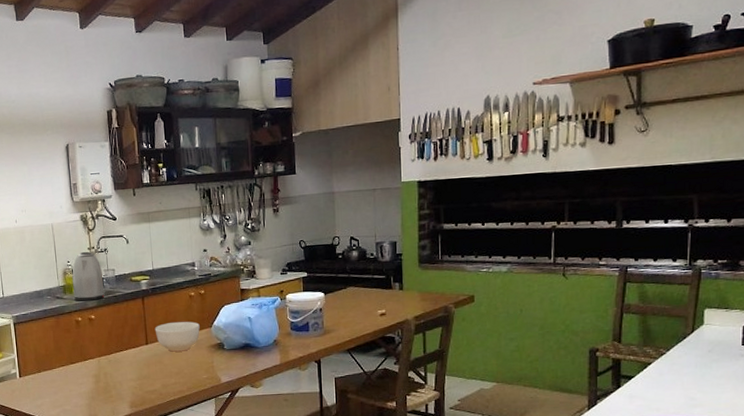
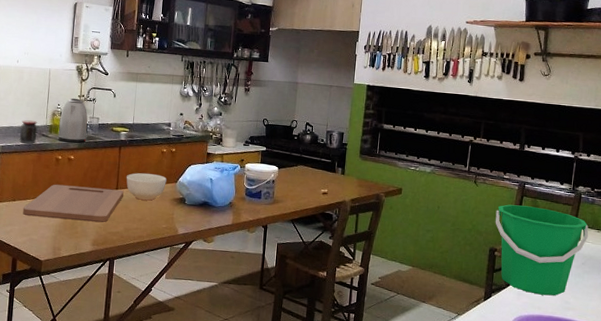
jar: none [32,283,52,311] -> present [20,120,37,145]
cutting board: none [50,344,155,385] -> present [22,184,124,222]
bucket: none [593,293,715,395] -> present [495,204,589,296]

